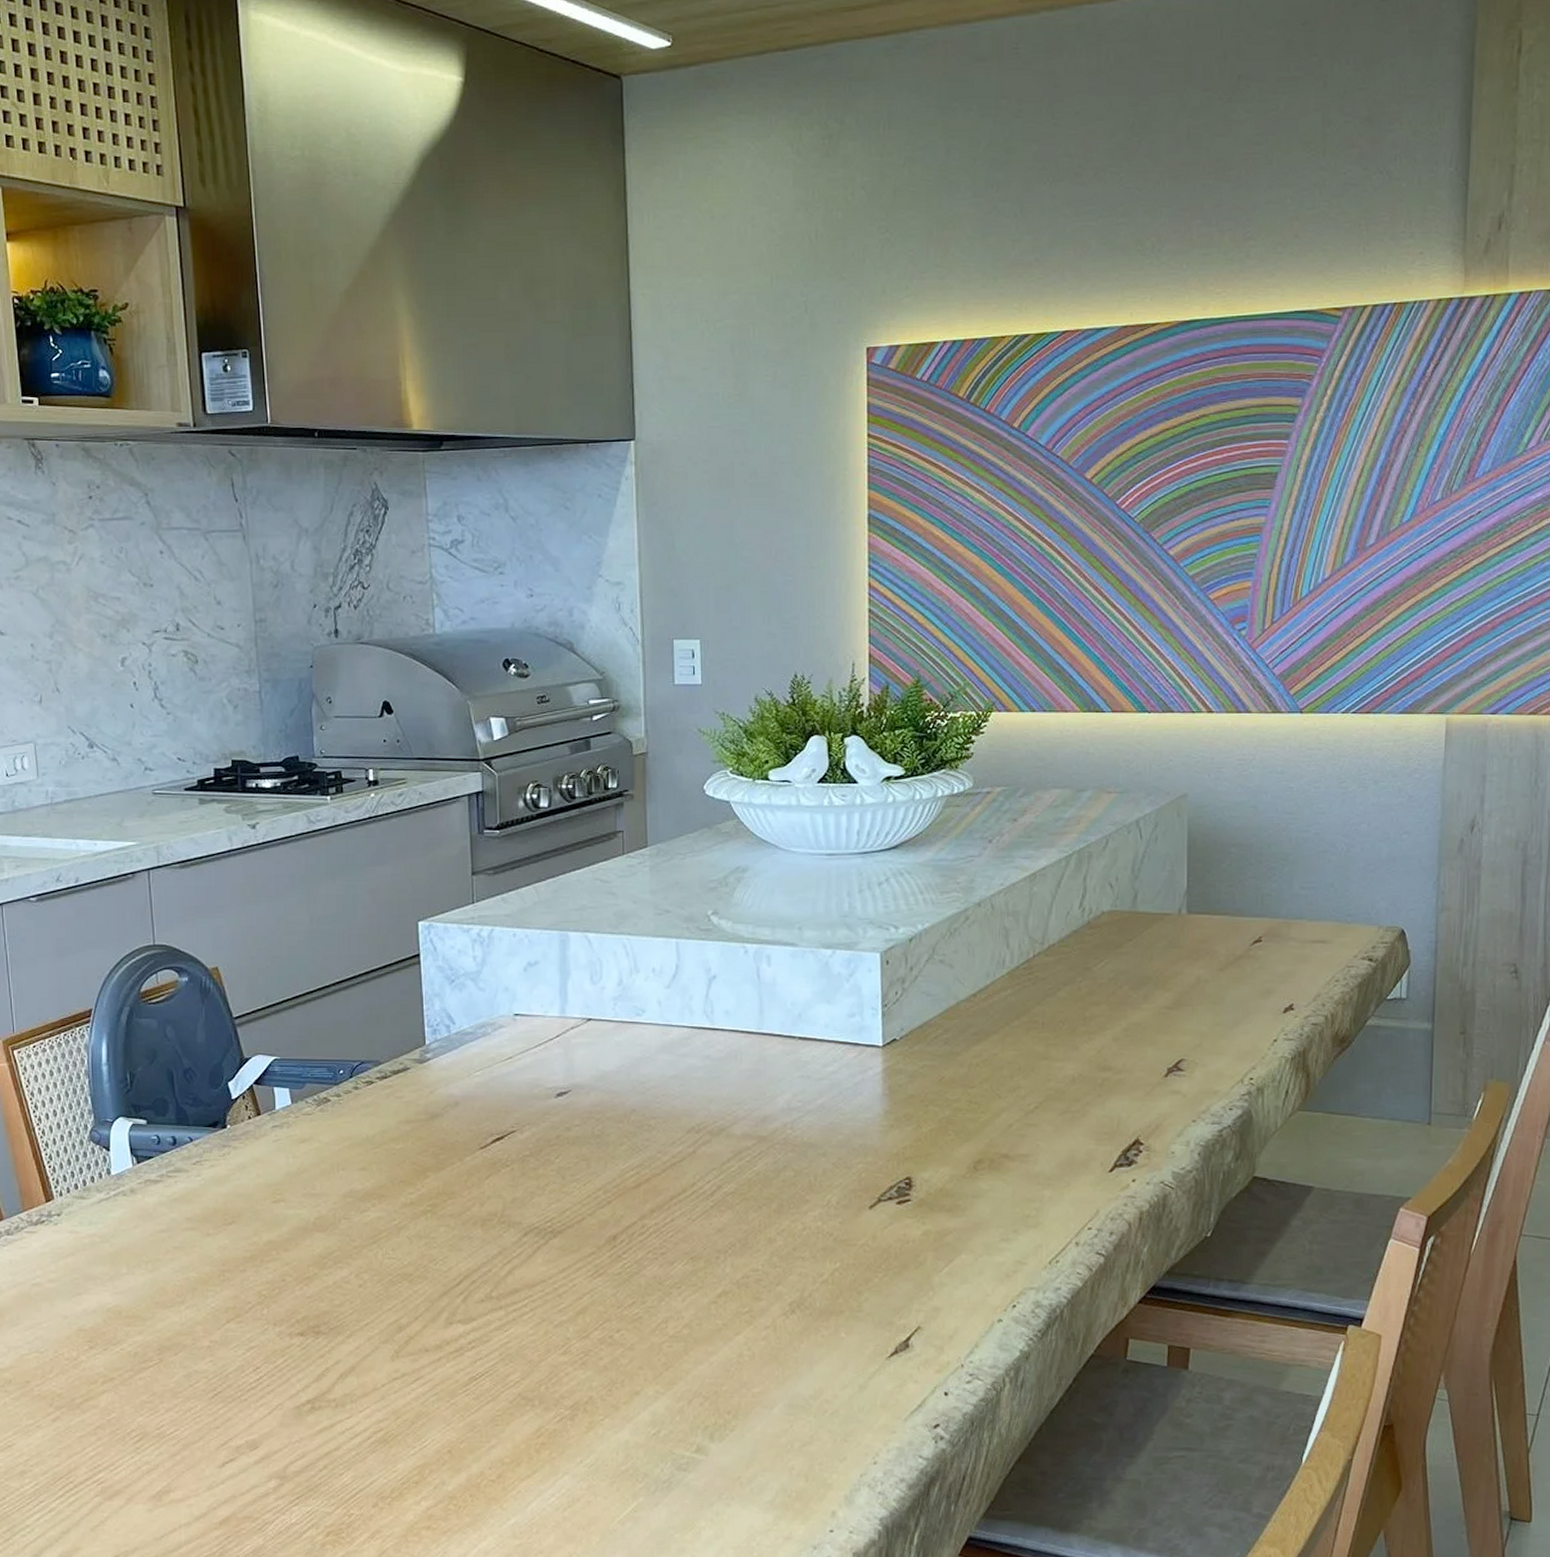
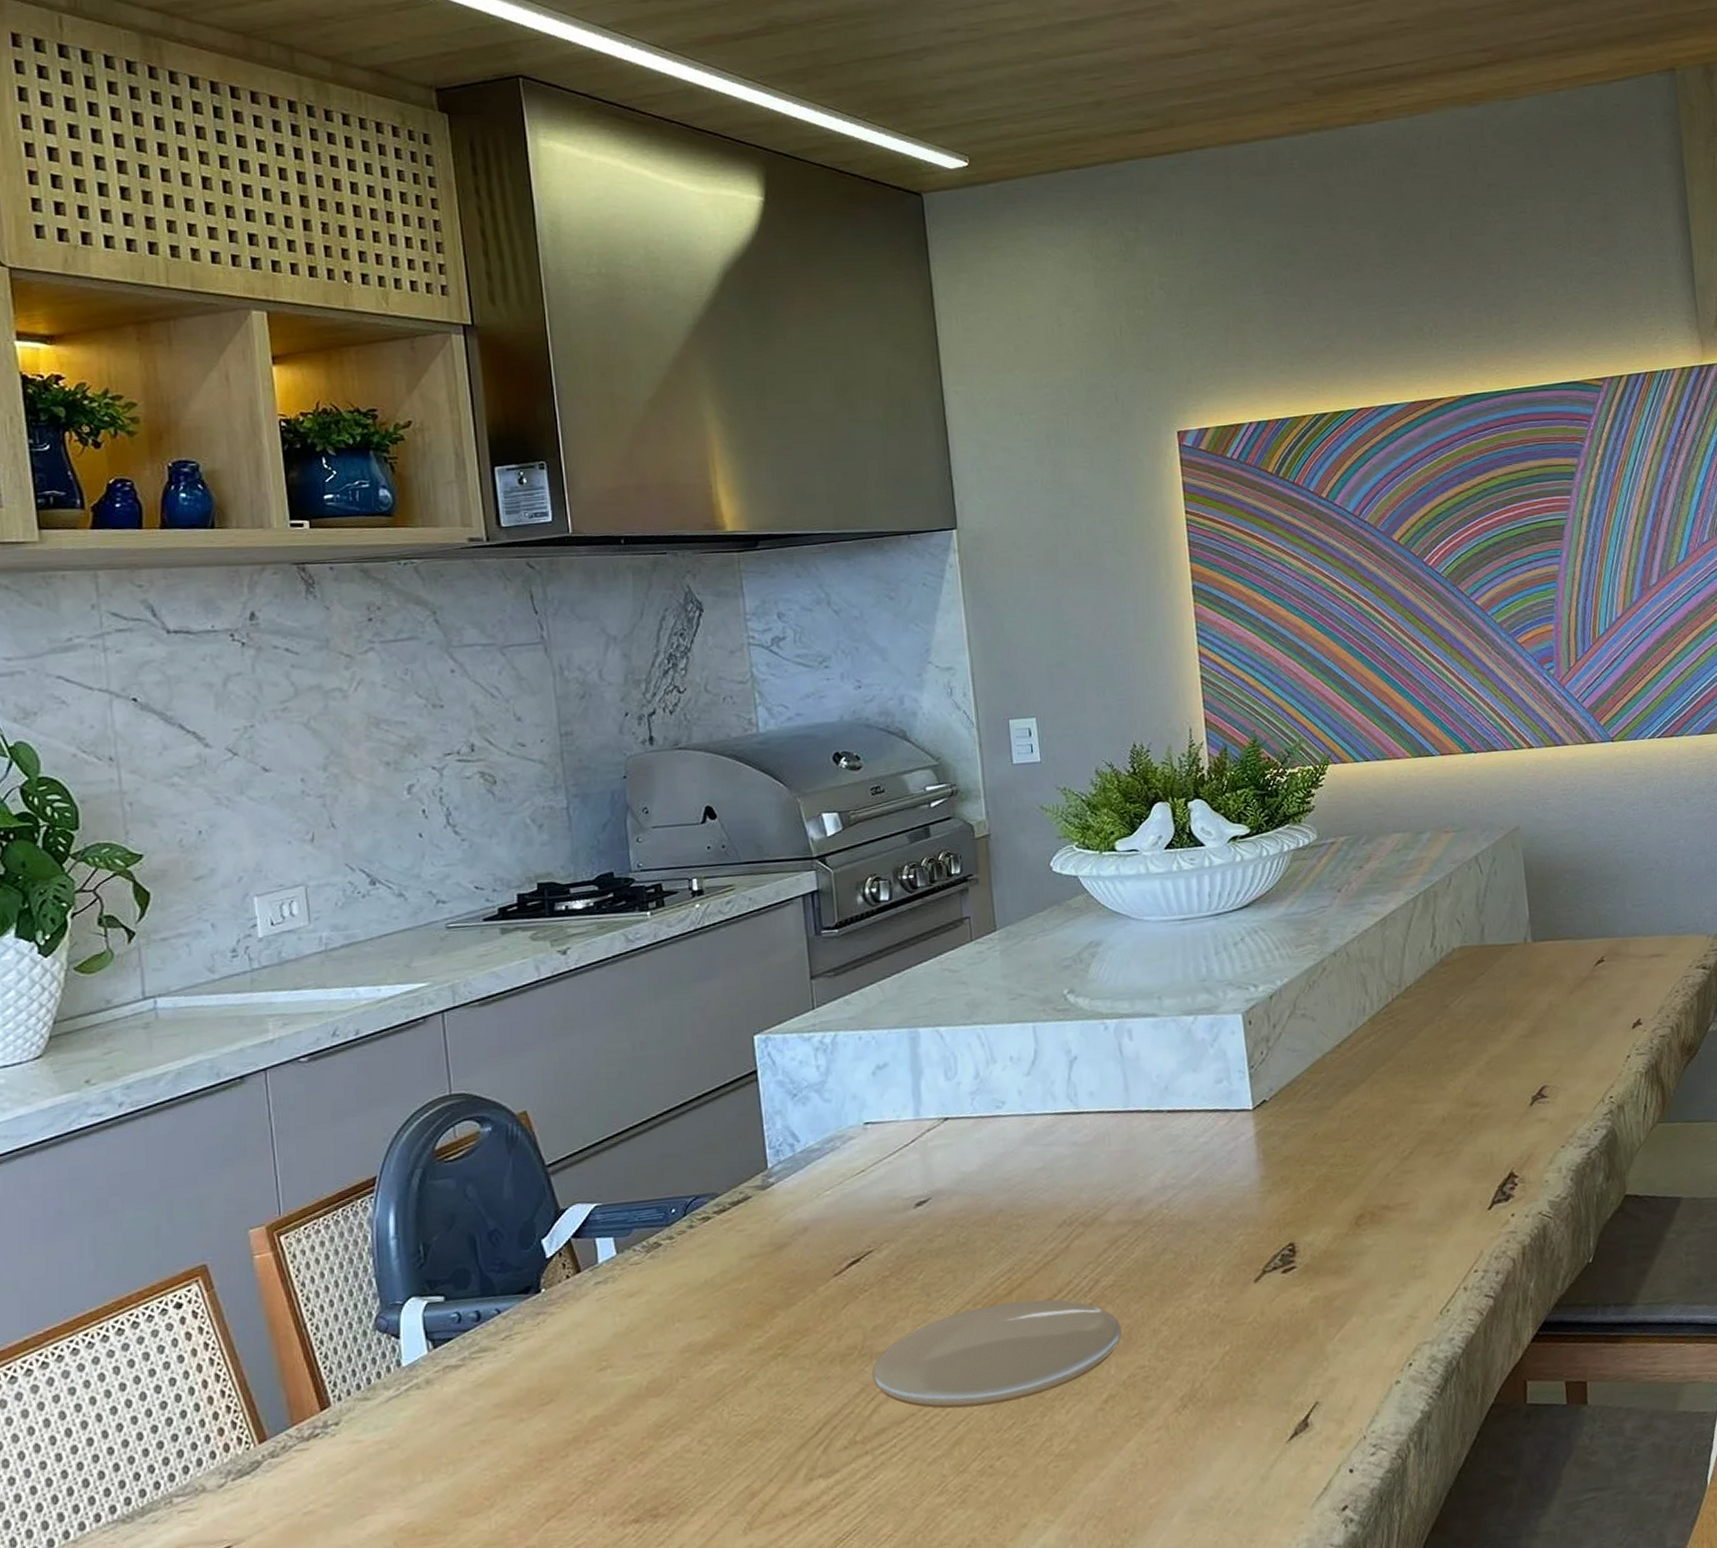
plate: none [509,1195,739,1283] -> present [872,1299,1122,1409]

